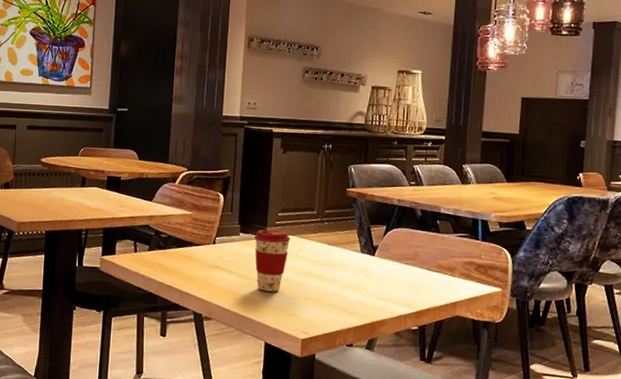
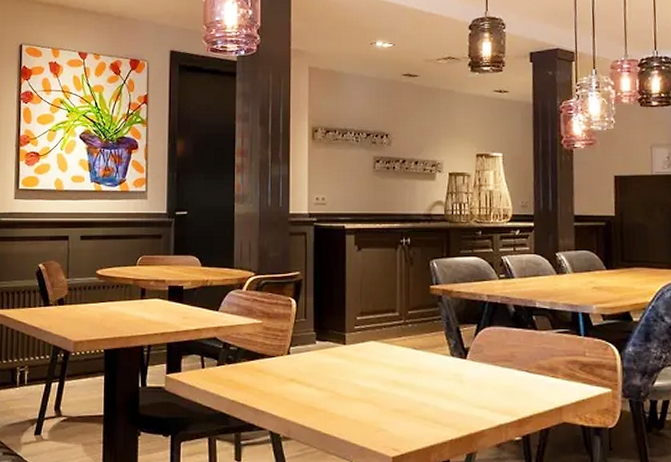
coffee cup: present [255,229,291,292] -> none [333,335,373,405]

